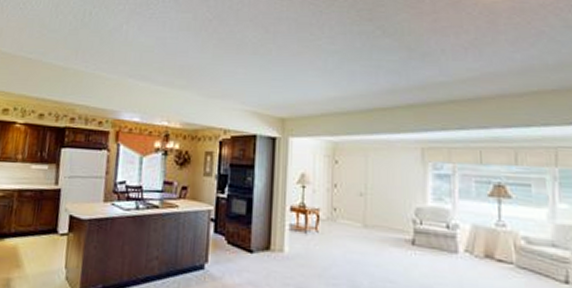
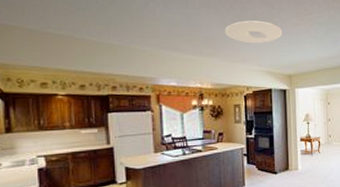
ceiling light: none [204,46,278,75] -> present [225,20,283,43]

